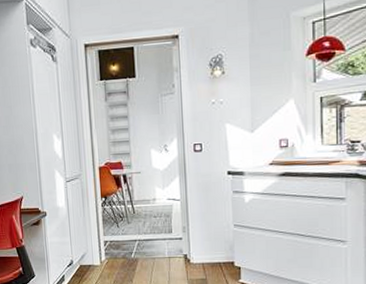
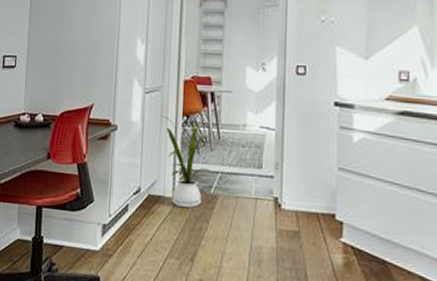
house plant: none [82,199,131,272] -> present [160,115,213,209]

